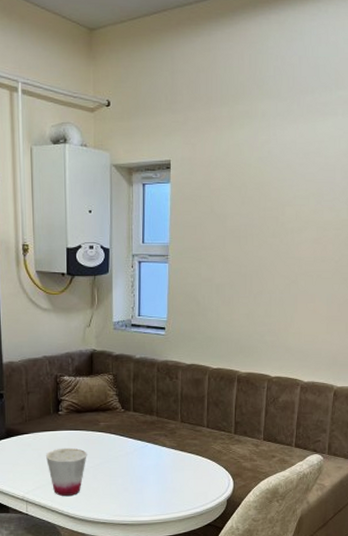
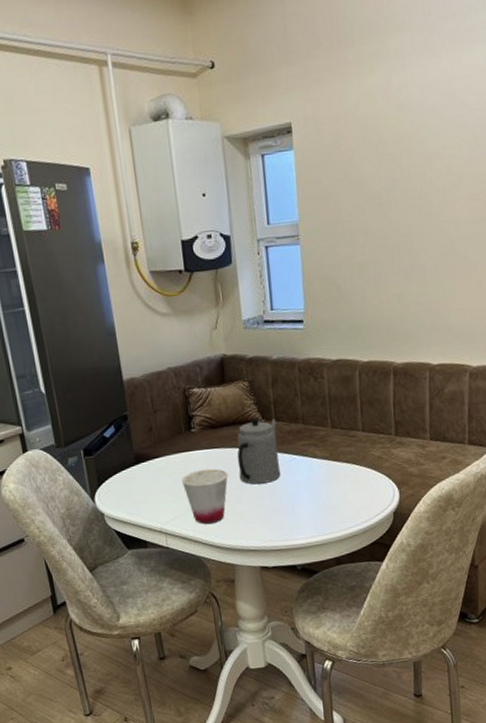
teapot: none [96,407,134,465] -> present [237,417,281,485]

